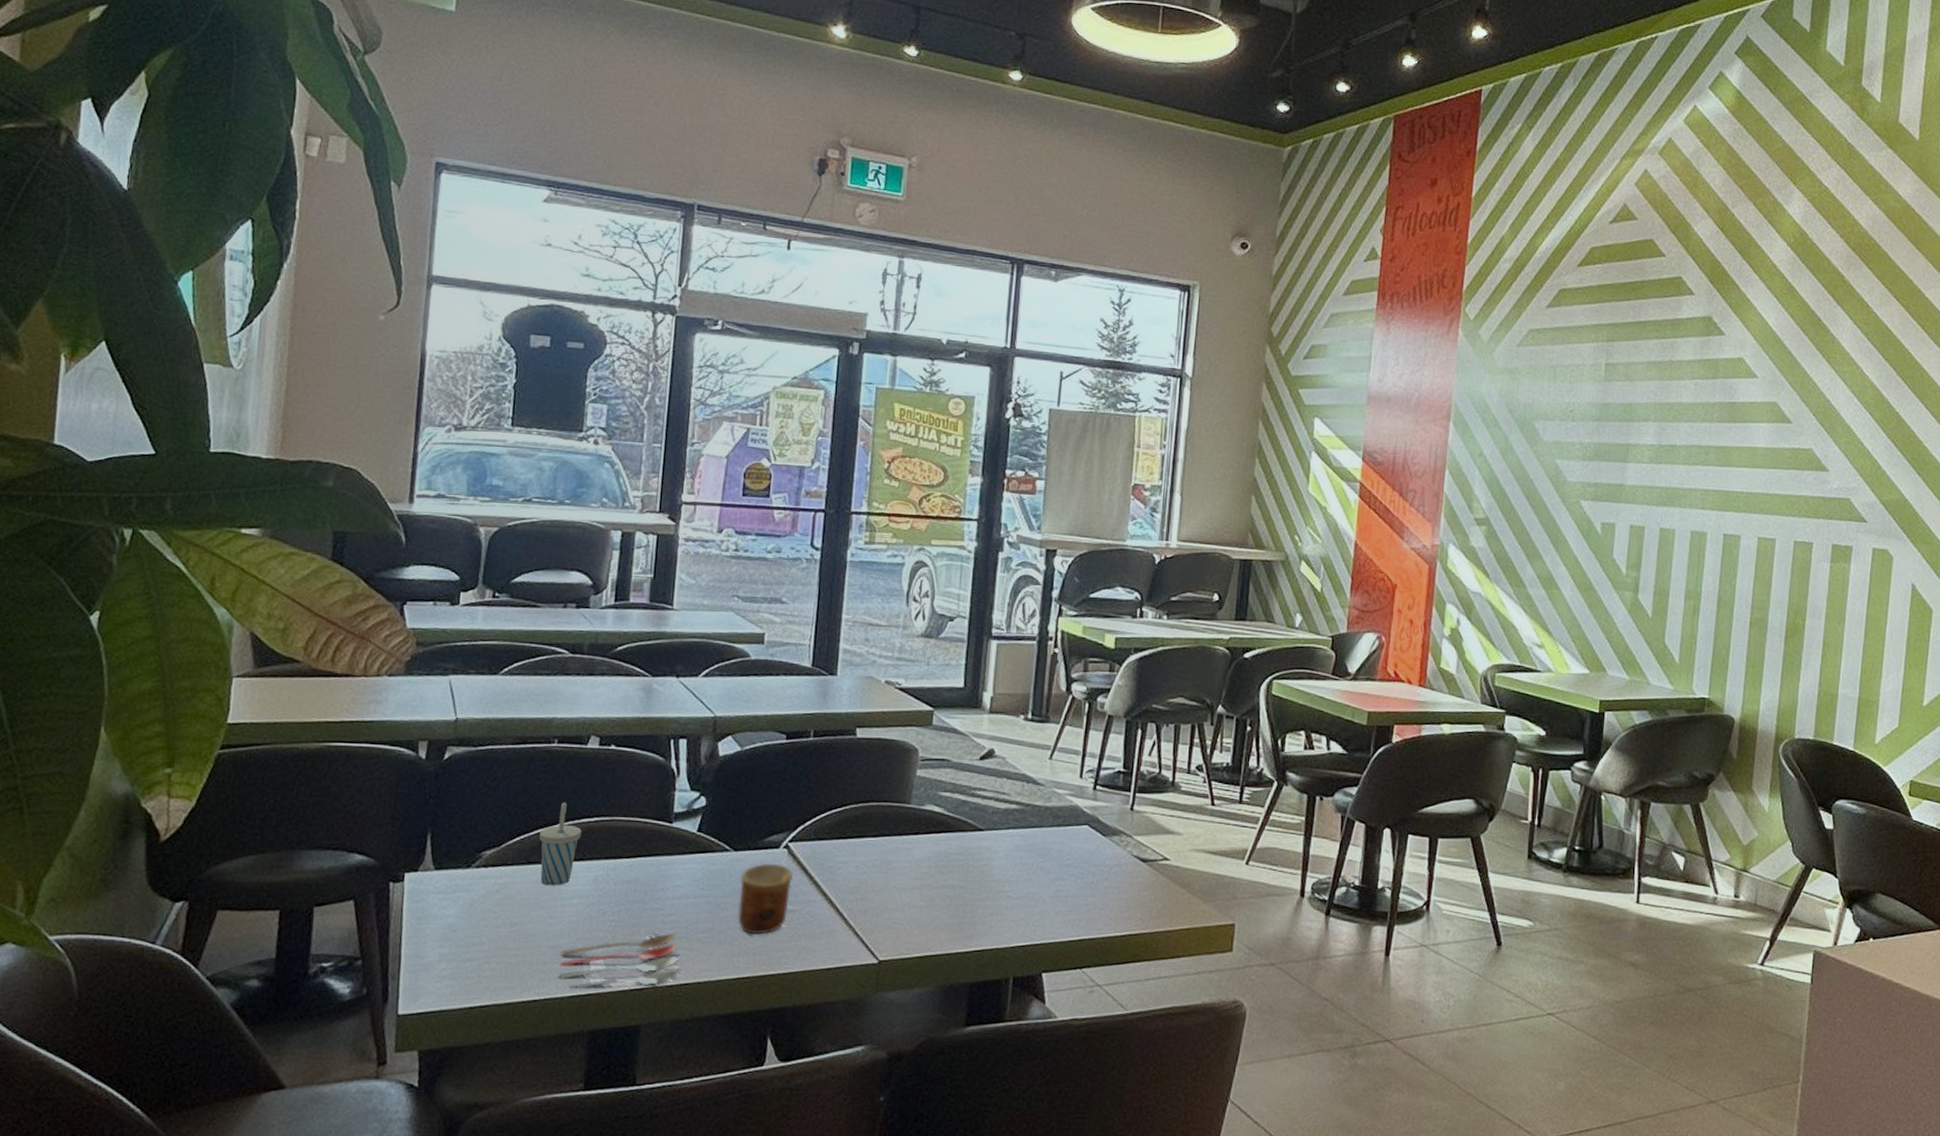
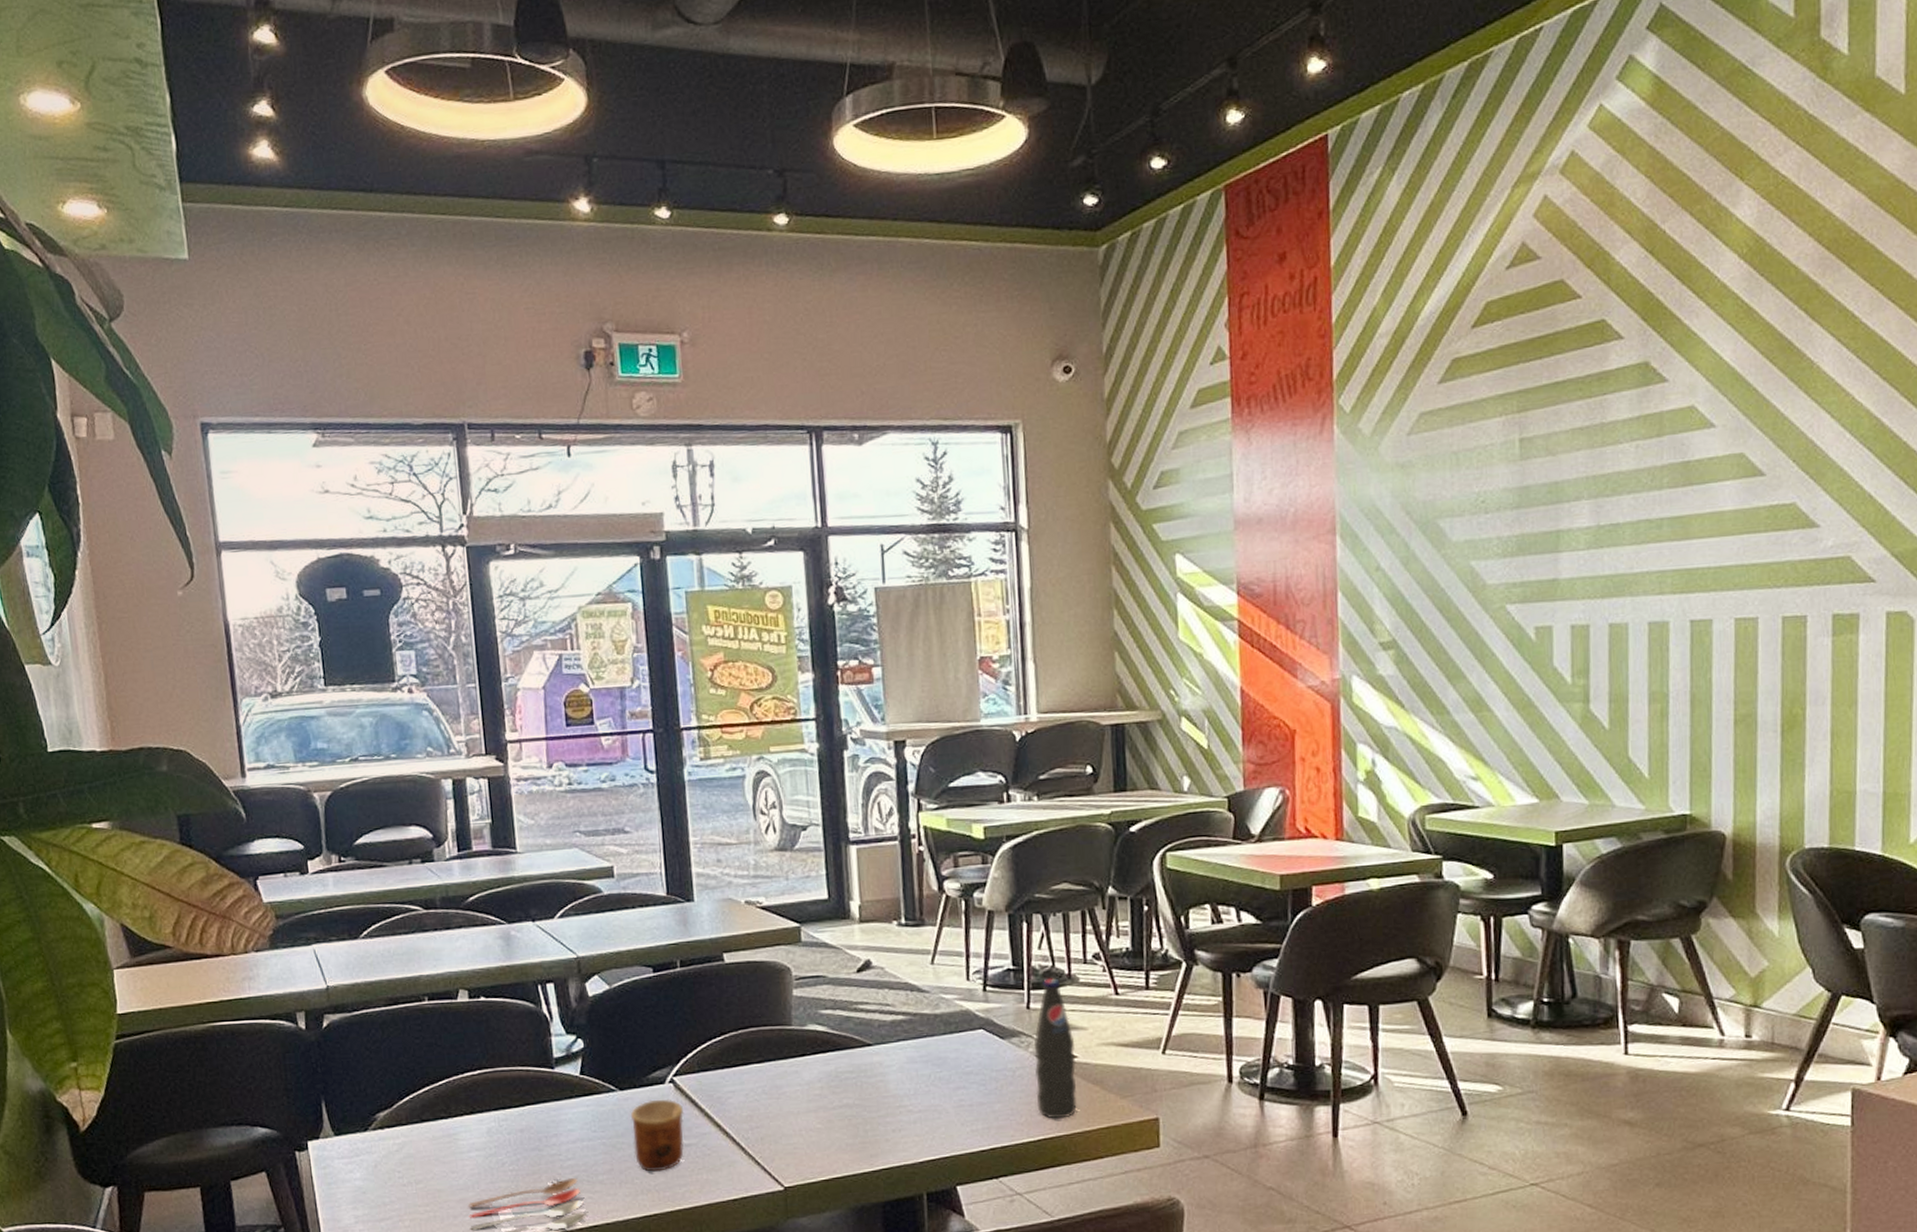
cup: present [539,802,582,886] -> none [427,1058,468,1142]
bottle: none [1127,784,1169,917] -> present [1034,978,1077,1119]

